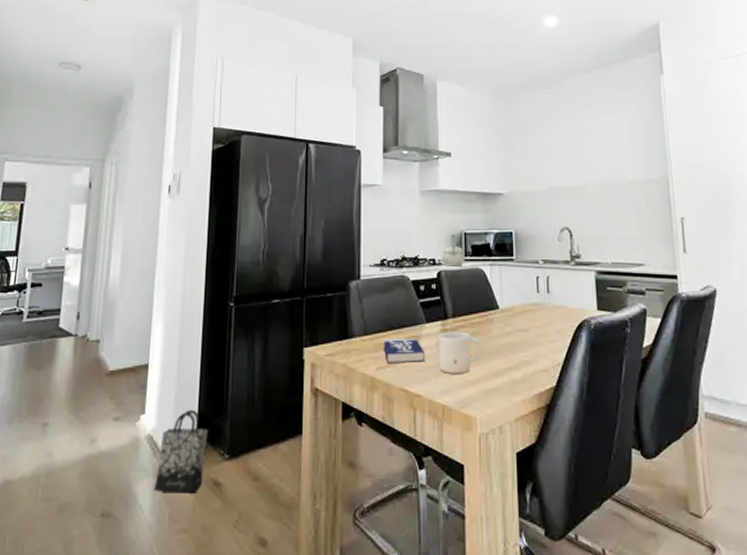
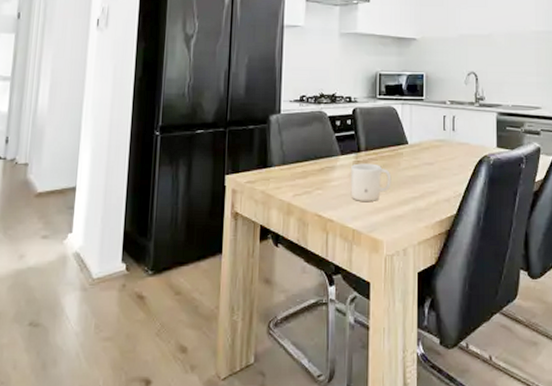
shopping bag: present [154,409,208,493] -> none [81,229,133,305]
book: present [384,338,424,363] -> none [301,168,338,190]
kettle: present [442,234,465,267] -> none [358,74,379,104]

